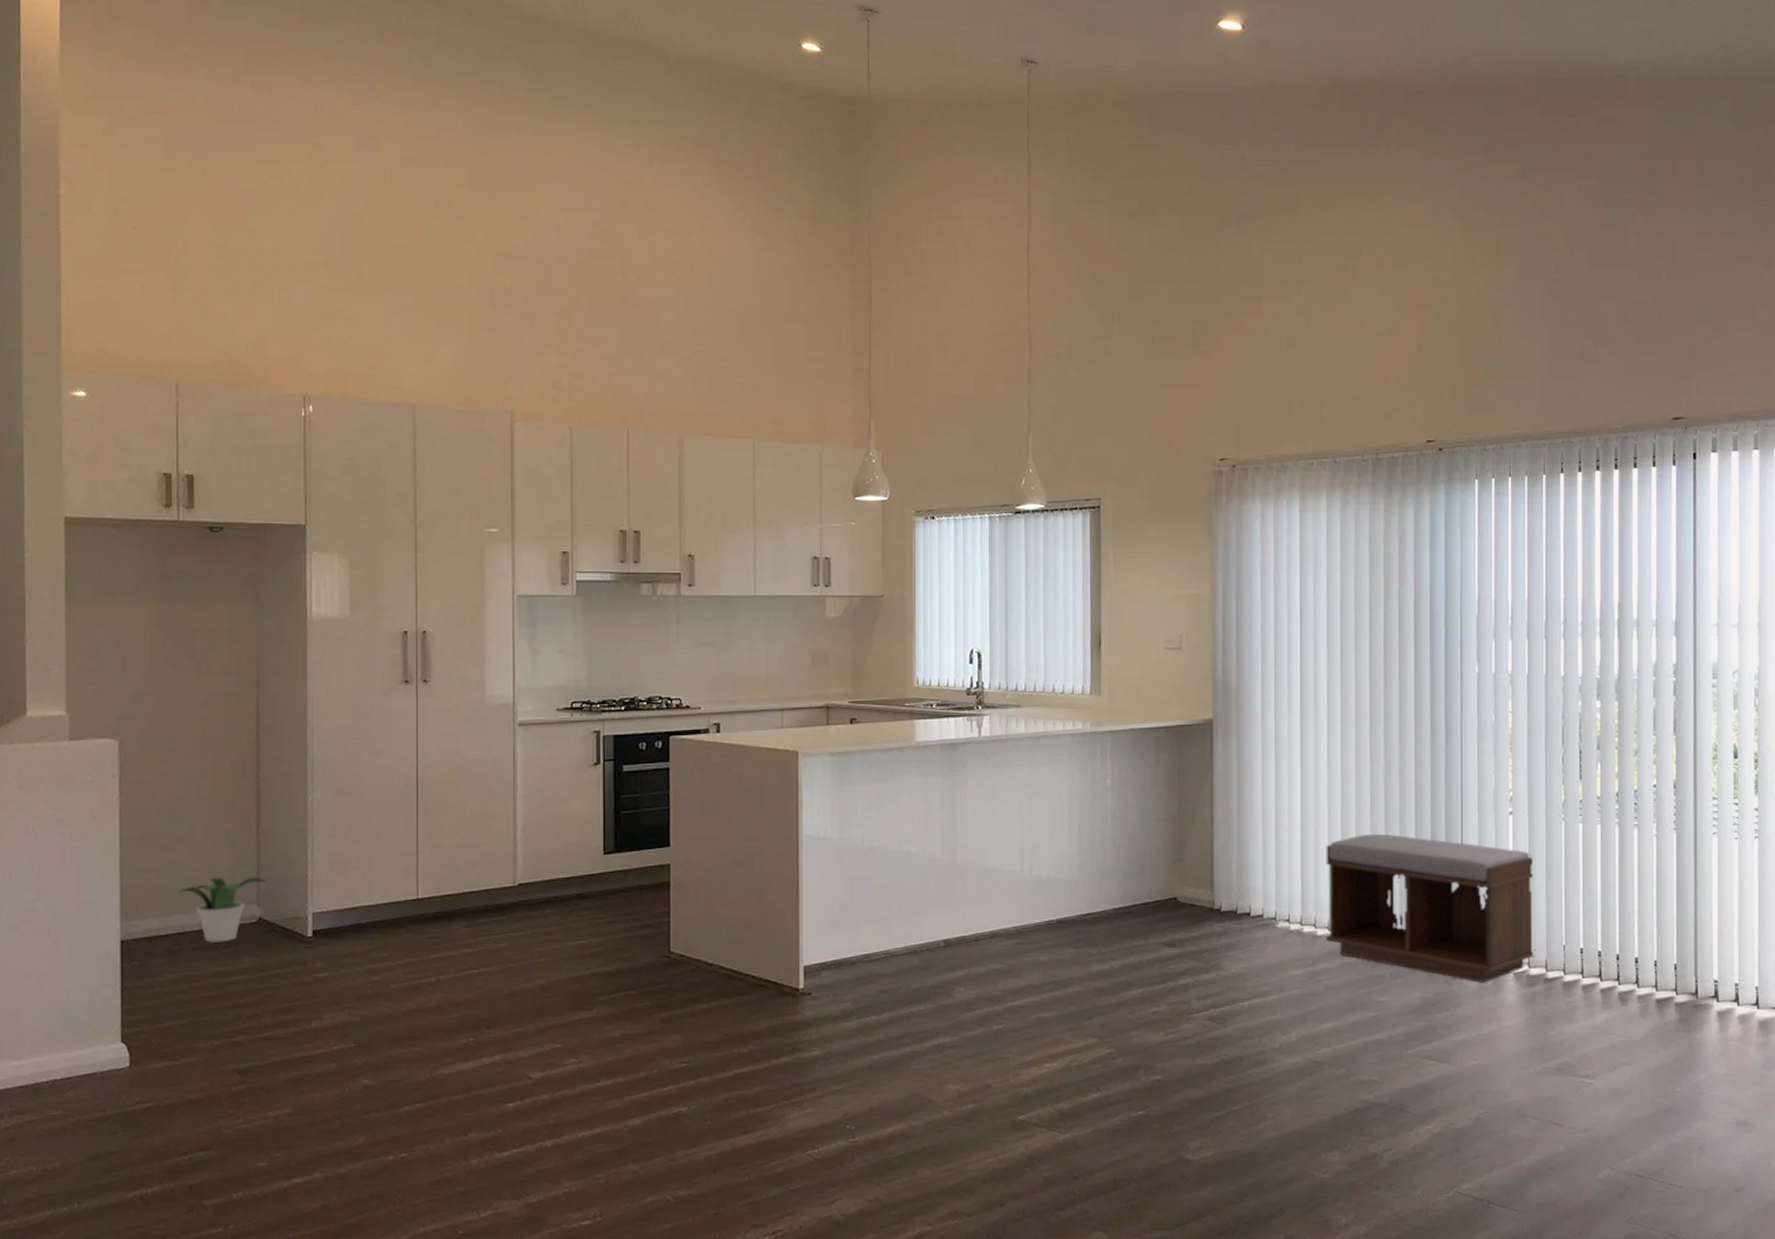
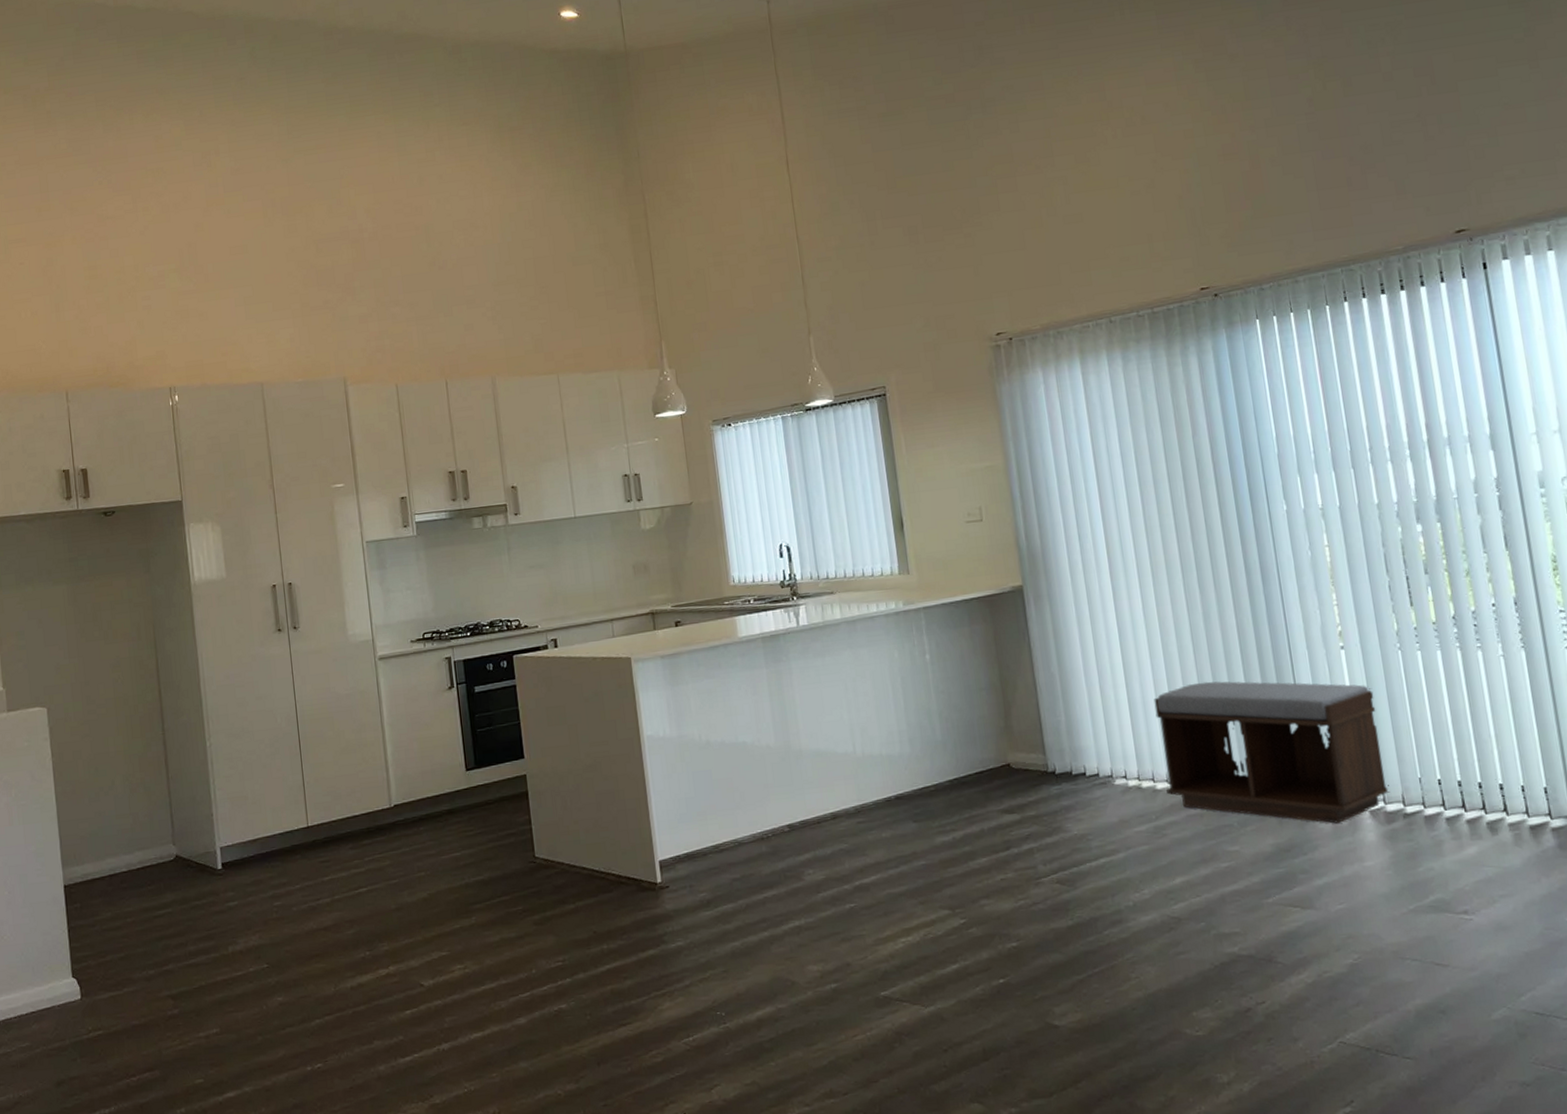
potted plant: present [178,877,267,943] -> none [107,818,180,882]

